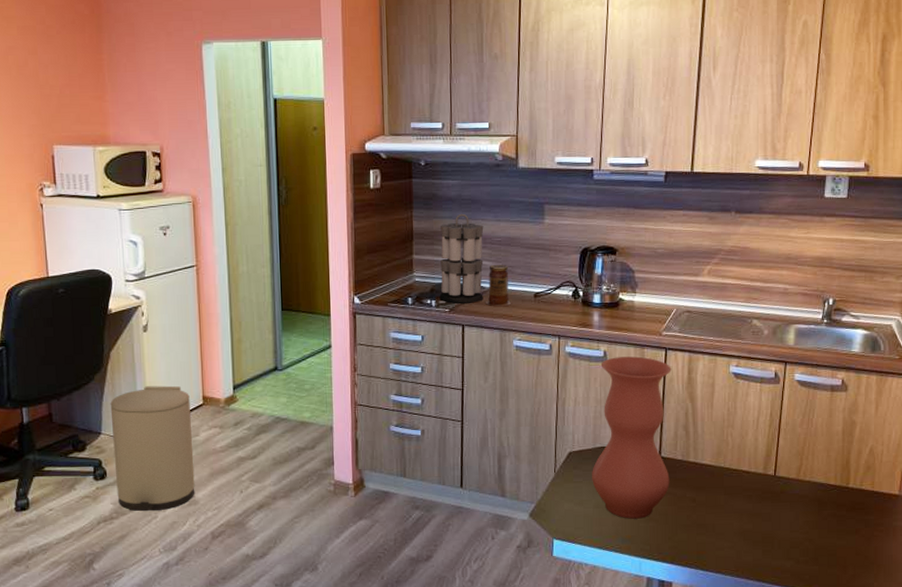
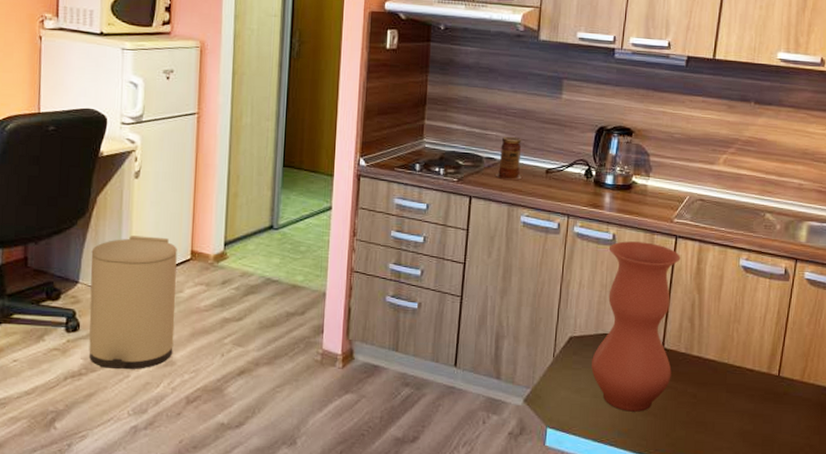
spice rack: present [439,213,484,304] -> none [448,81,500,174]

